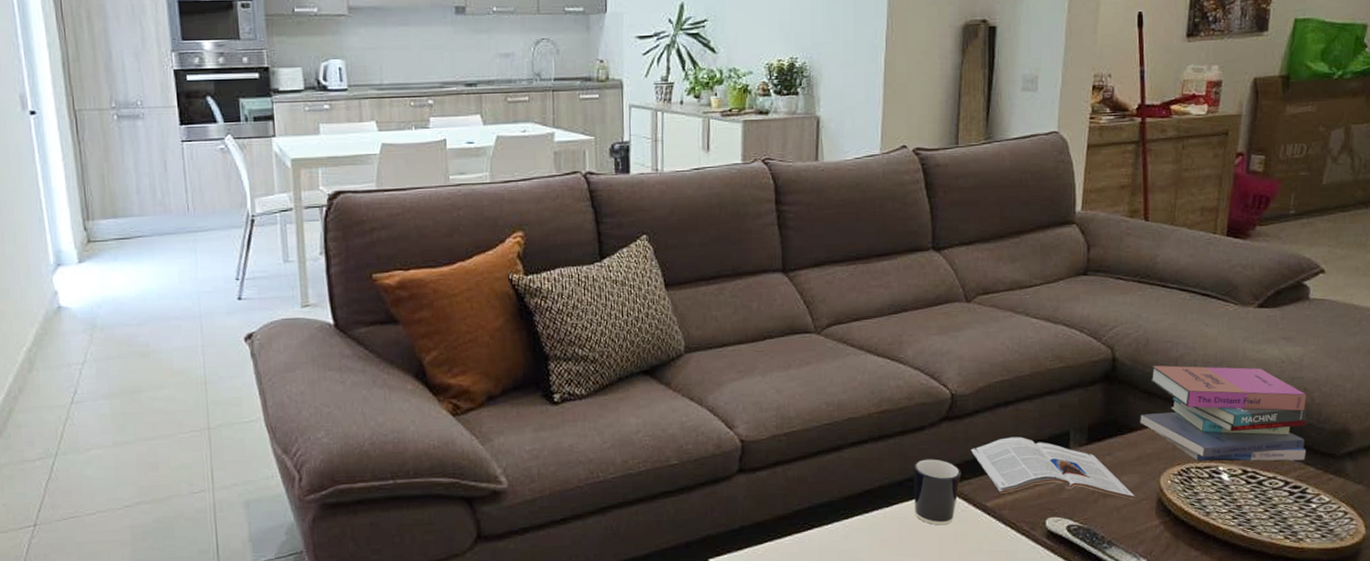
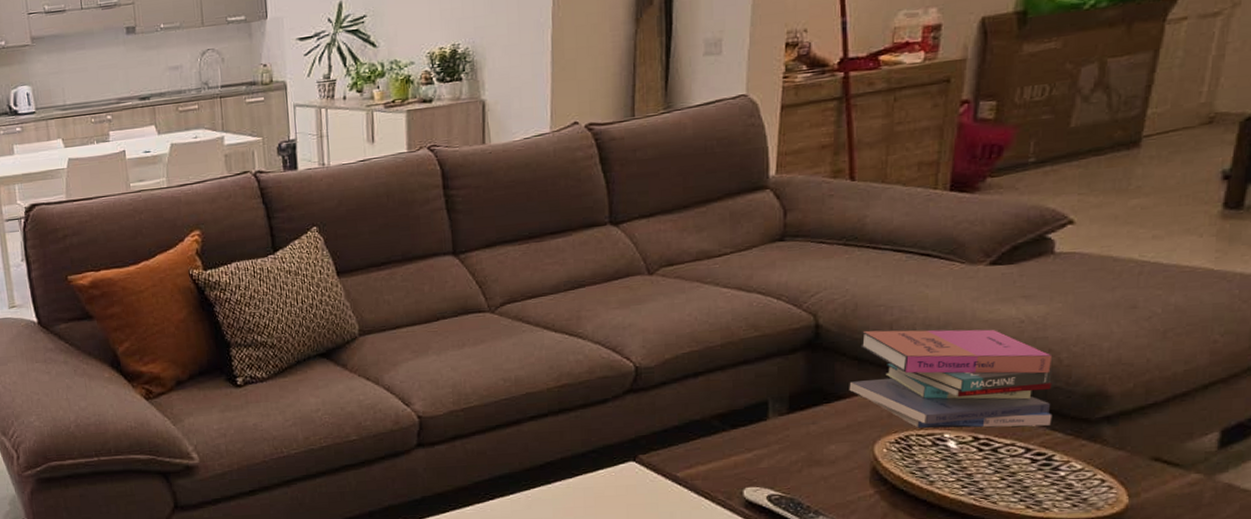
mug: present [914,458,961,526] -> none [597,430,649,496]
magazine: present [970,437,1135,499] -> none [657,407,845,468]

